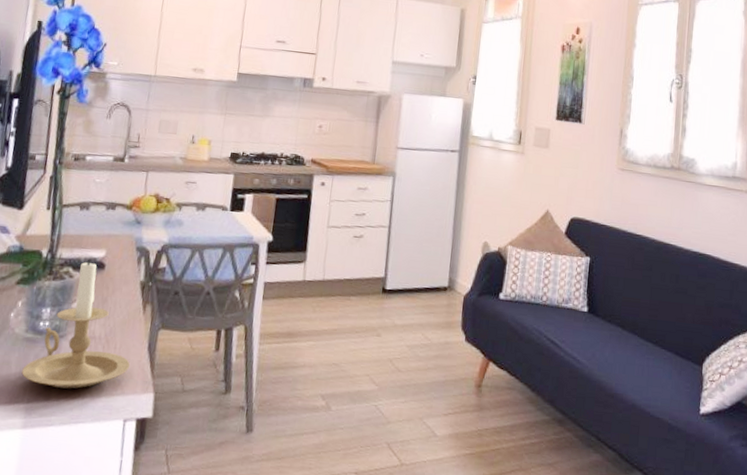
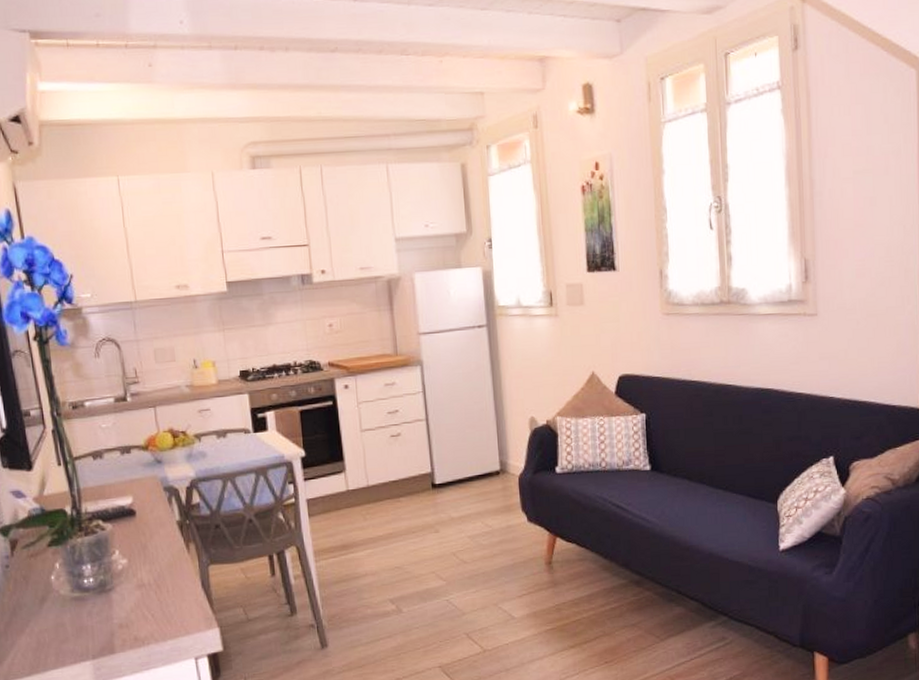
candle holder: present [21,258,131,389] -> none [78,507,188,640]

